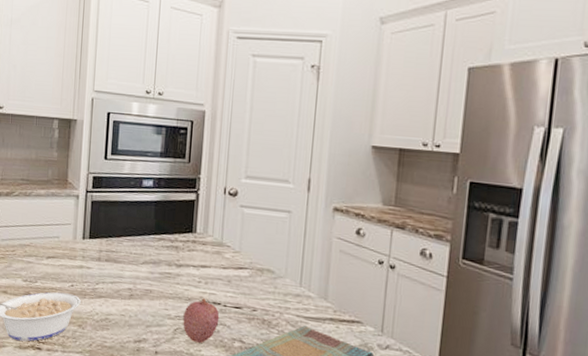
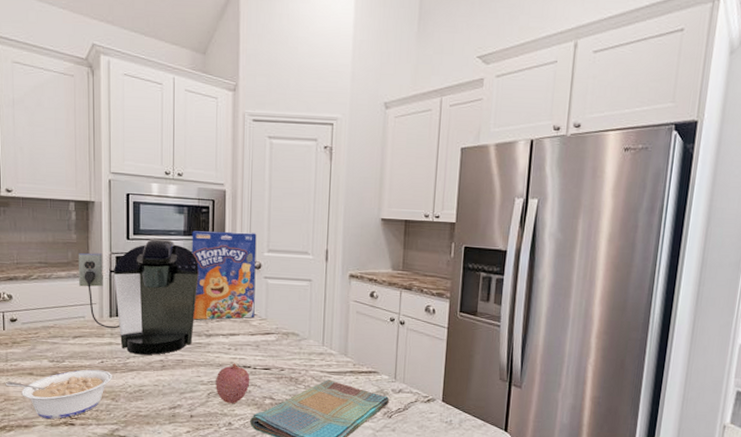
coffee maker: none [55,160,173,283] -> present [78,239,199,355]
cereal box: none [164,152,235,250] -> present [192,231,257,320]

